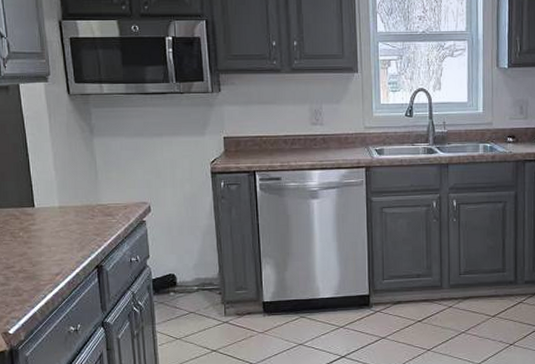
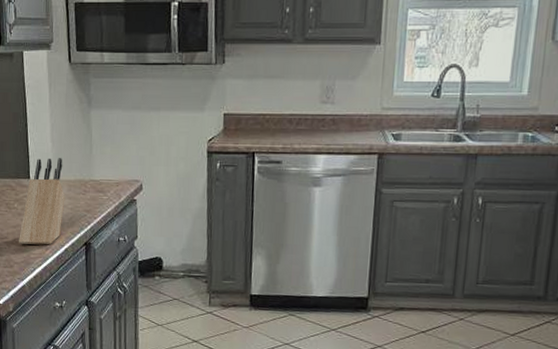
knife block: none [26,185,73,273] -> present [19,158,65,245]

